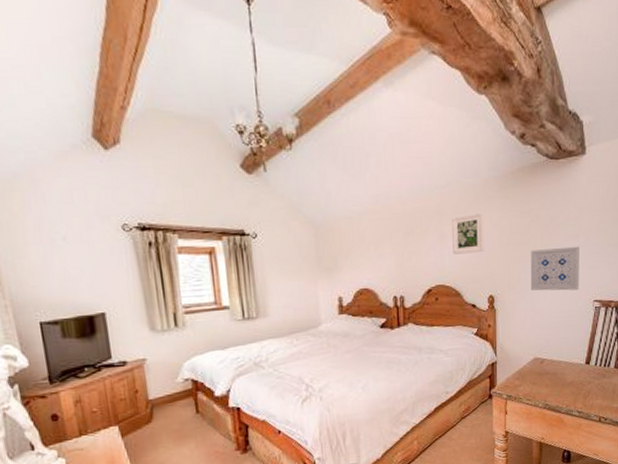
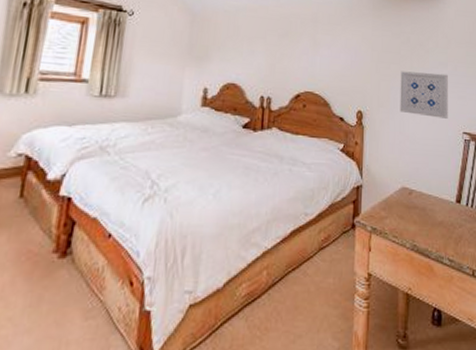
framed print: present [452,212,484,255] -> none [325,26,357,66]

